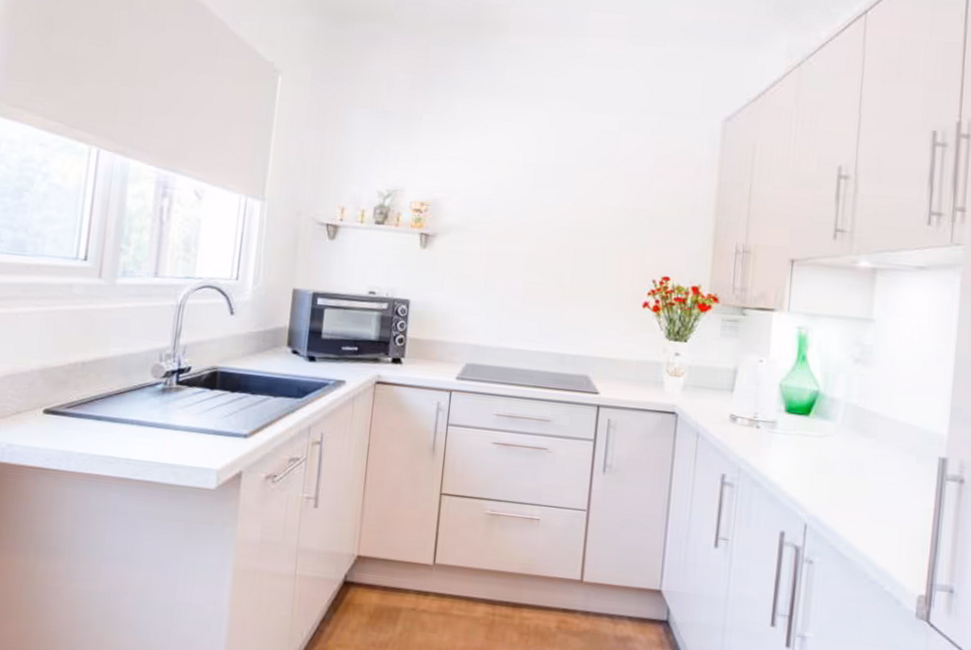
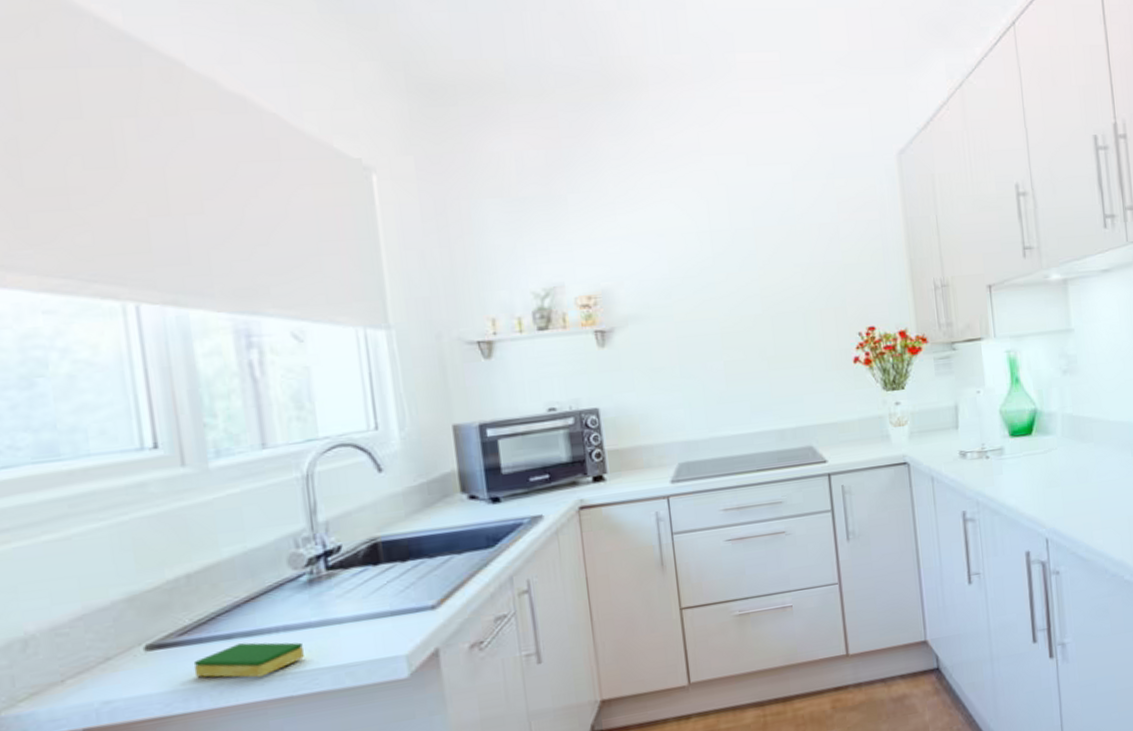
dish sponge: none [70,426,147,457] -> present [193,642,304,678]

